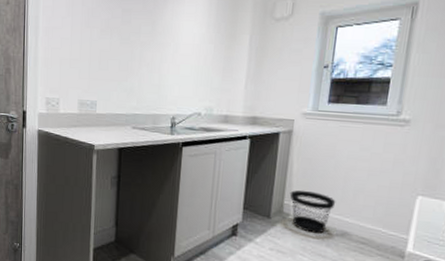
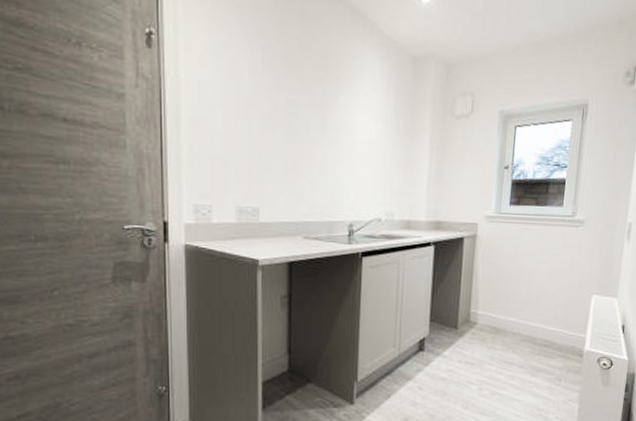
wastebasket: present [289,190,336,234] -> none [476,296,520,340]

